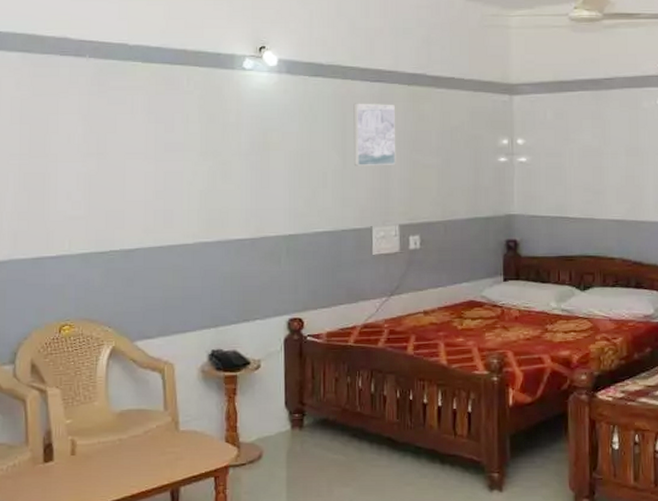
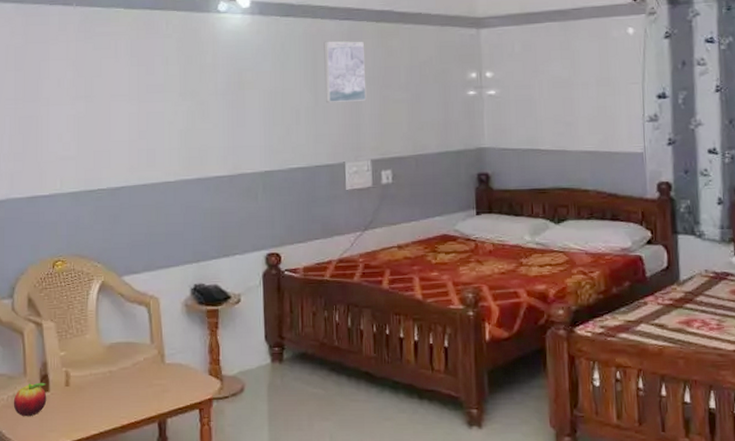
fruit: none [13,451,51,488] -> present [13,382,47,417]

